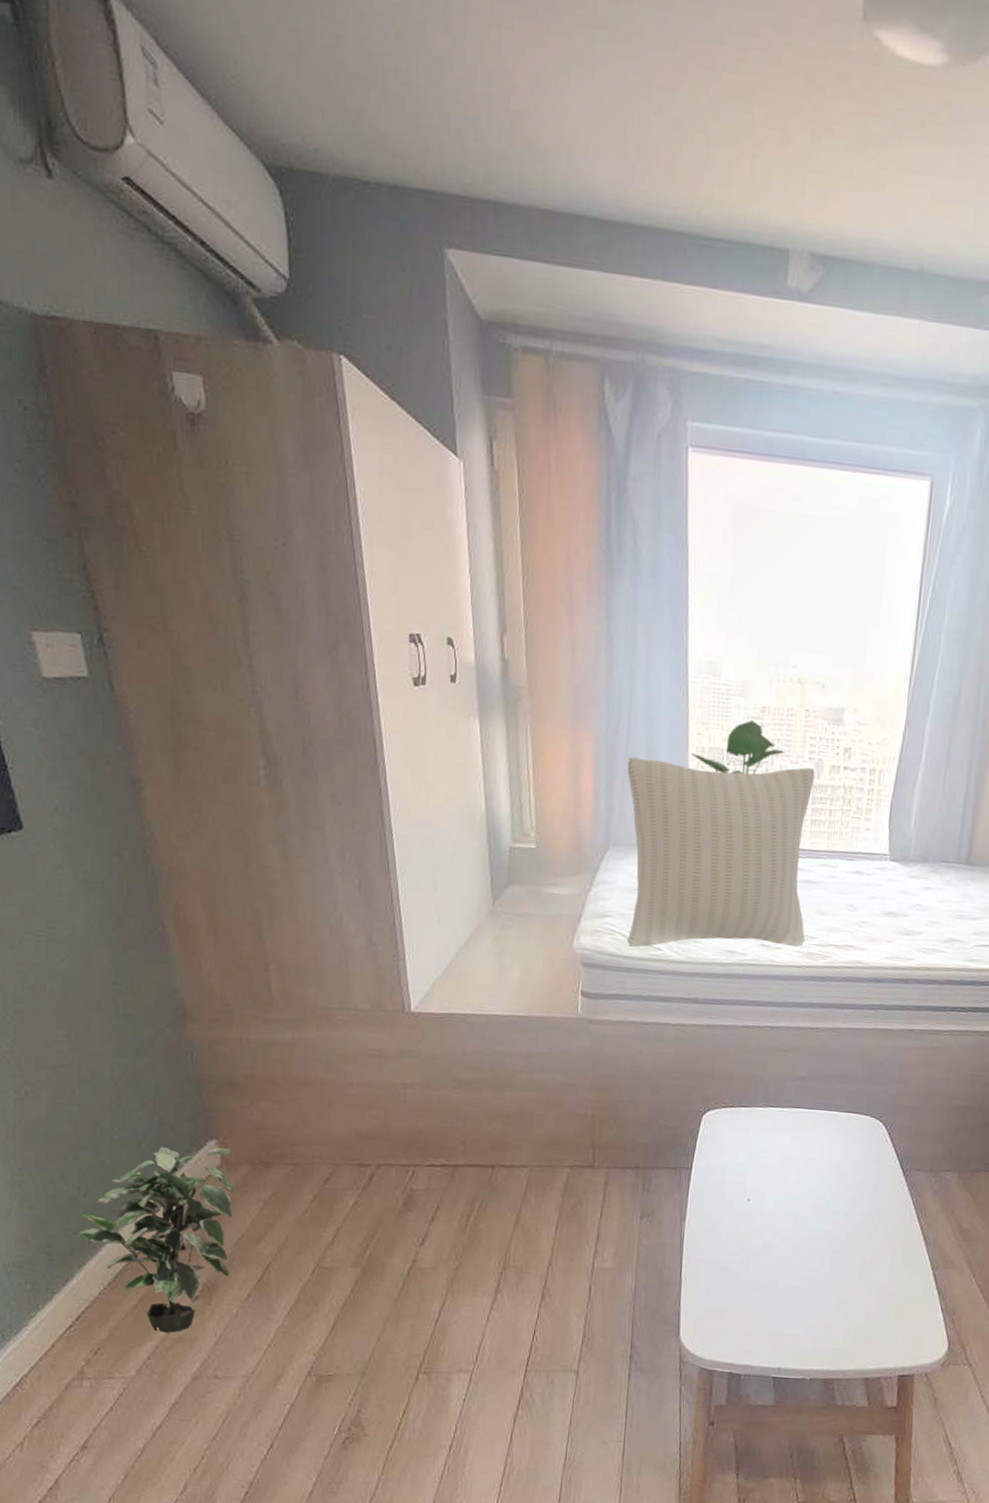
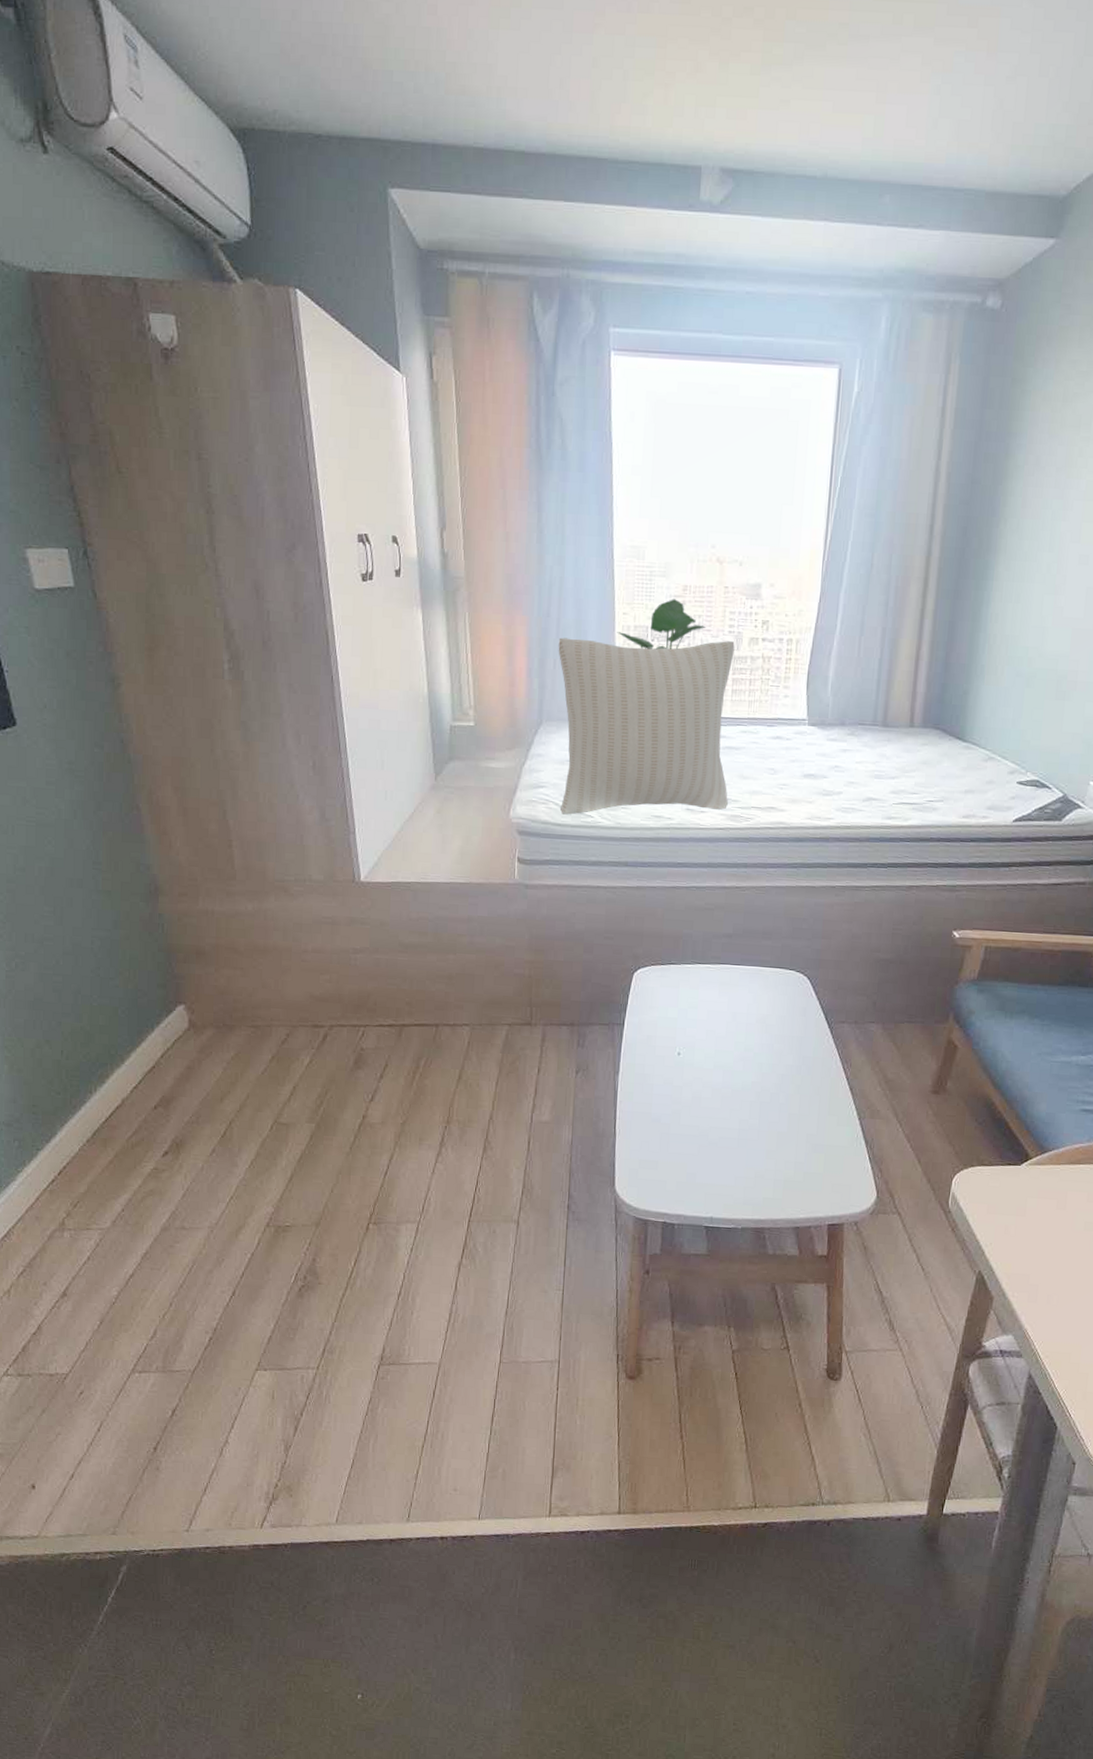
potted plant: present [79,1146,233,1333] -> none [62,1011,199,1187]

